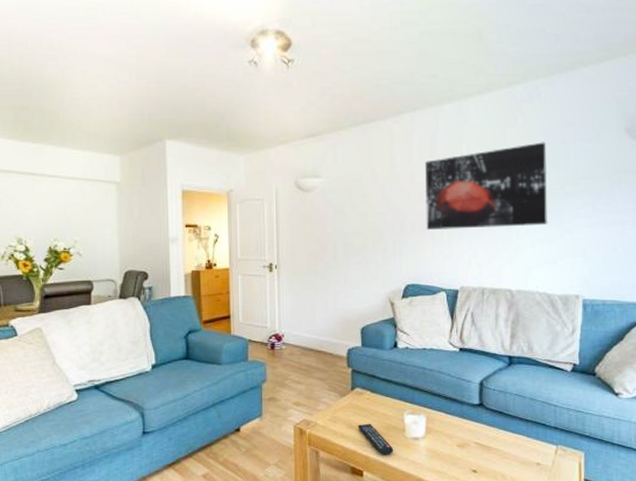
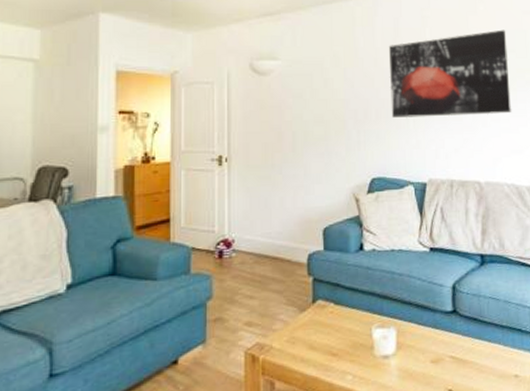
remote control: present [357,423,394,455] -> none [319,342,362,381]

